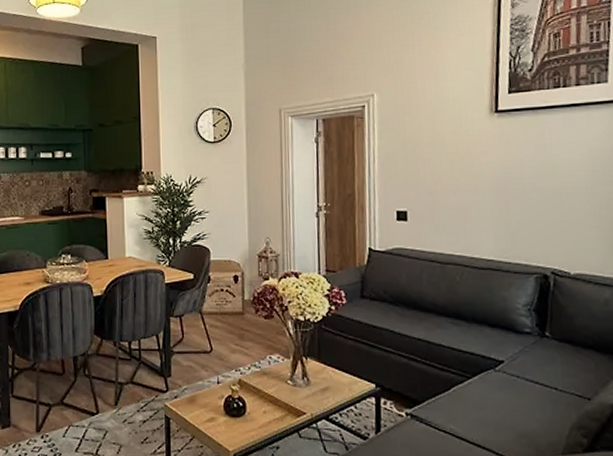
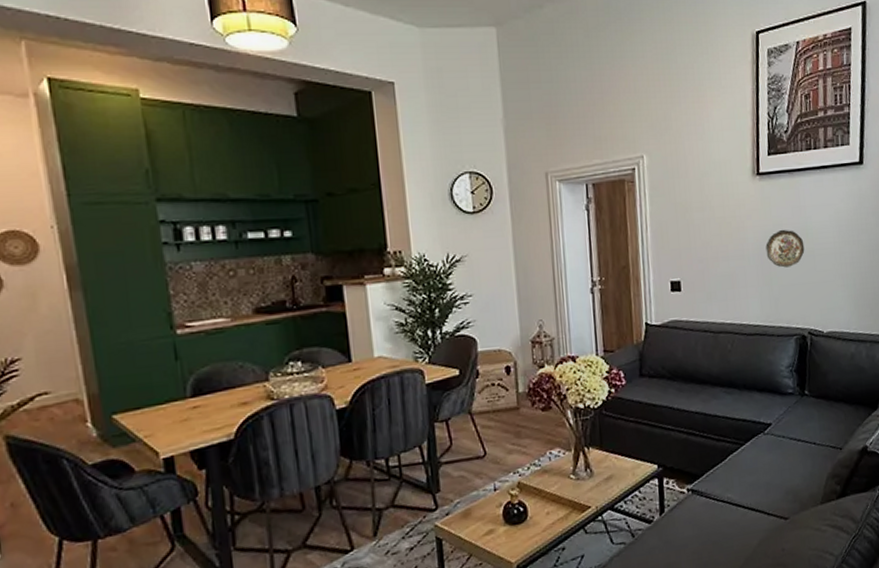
decorative plate: none [503,166,549,205] -> present [765,229,805,268]

